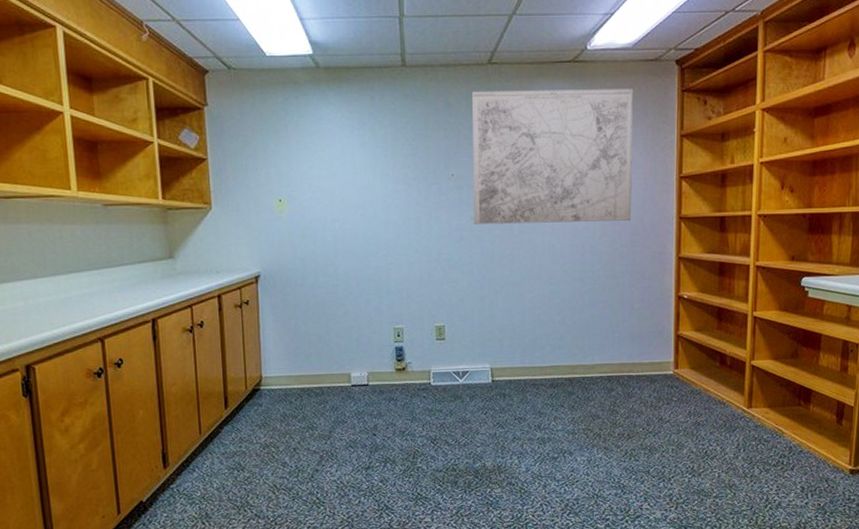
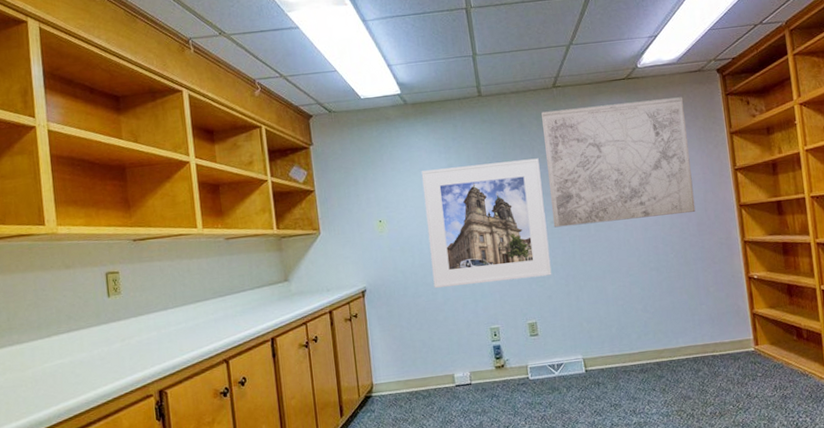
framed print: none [330,144,466,280] -> present [421,158,552,288]

